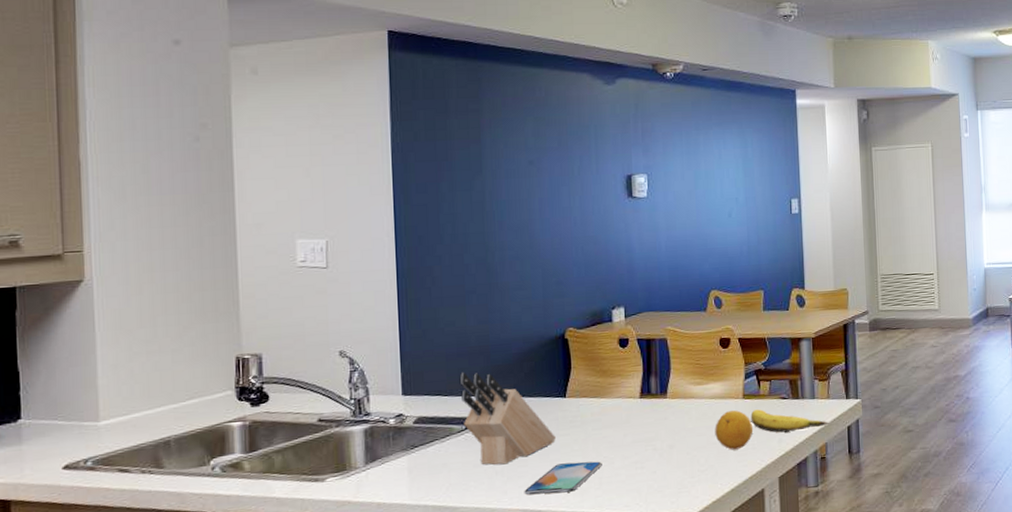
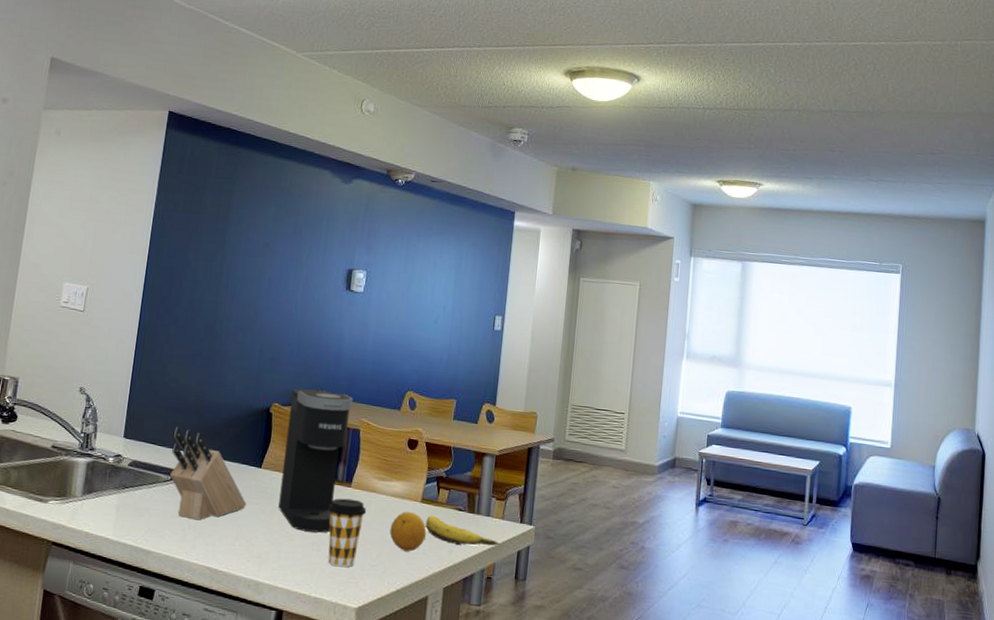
smartphone: present [524,461,602,495] -> none [210,530,283,560]
coffee maker: none [586,305,655,452] -> present [278,388,353,533]
coffee cup: none [645,409,688,480] -> present [327,498,367,568]

